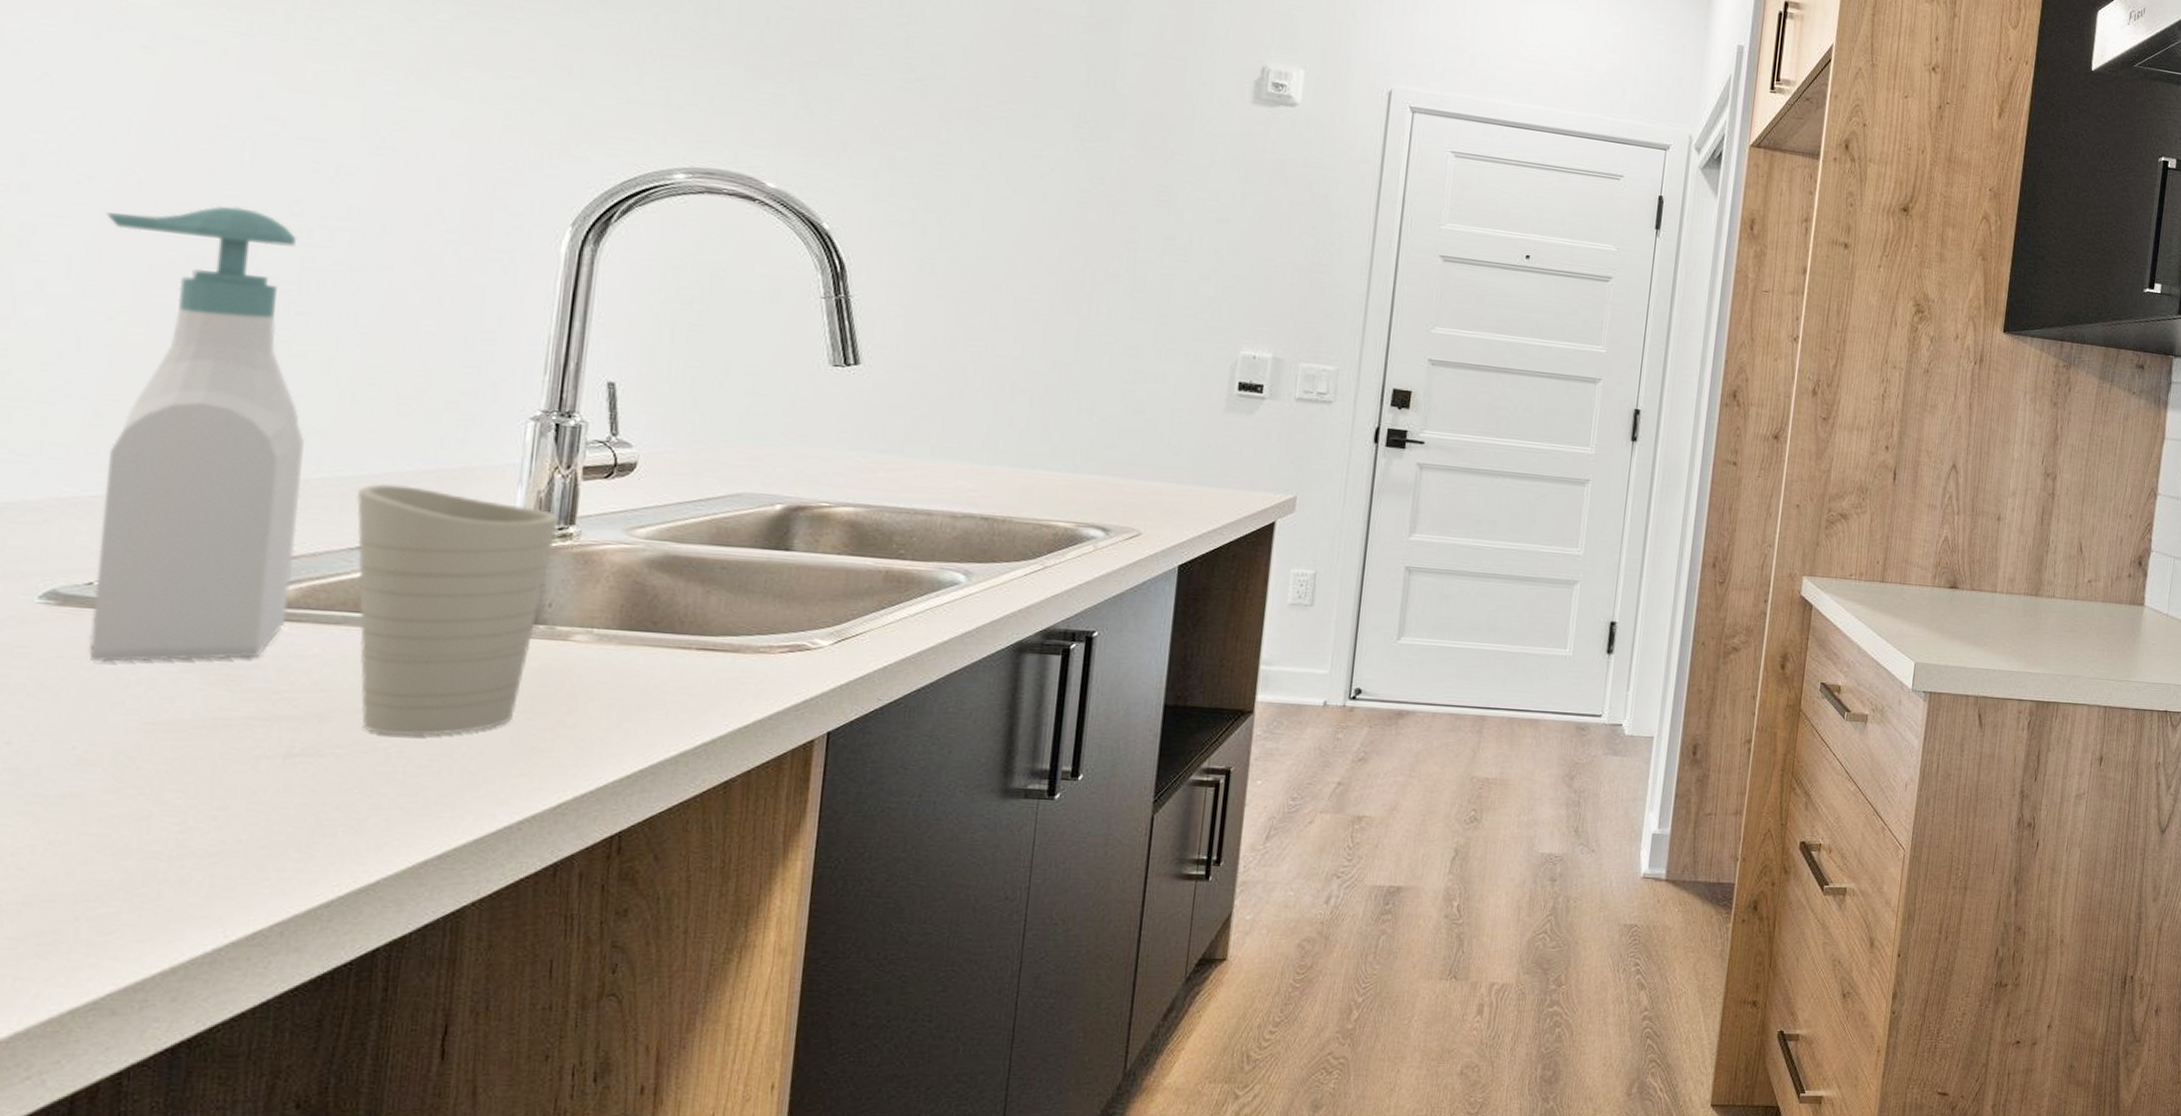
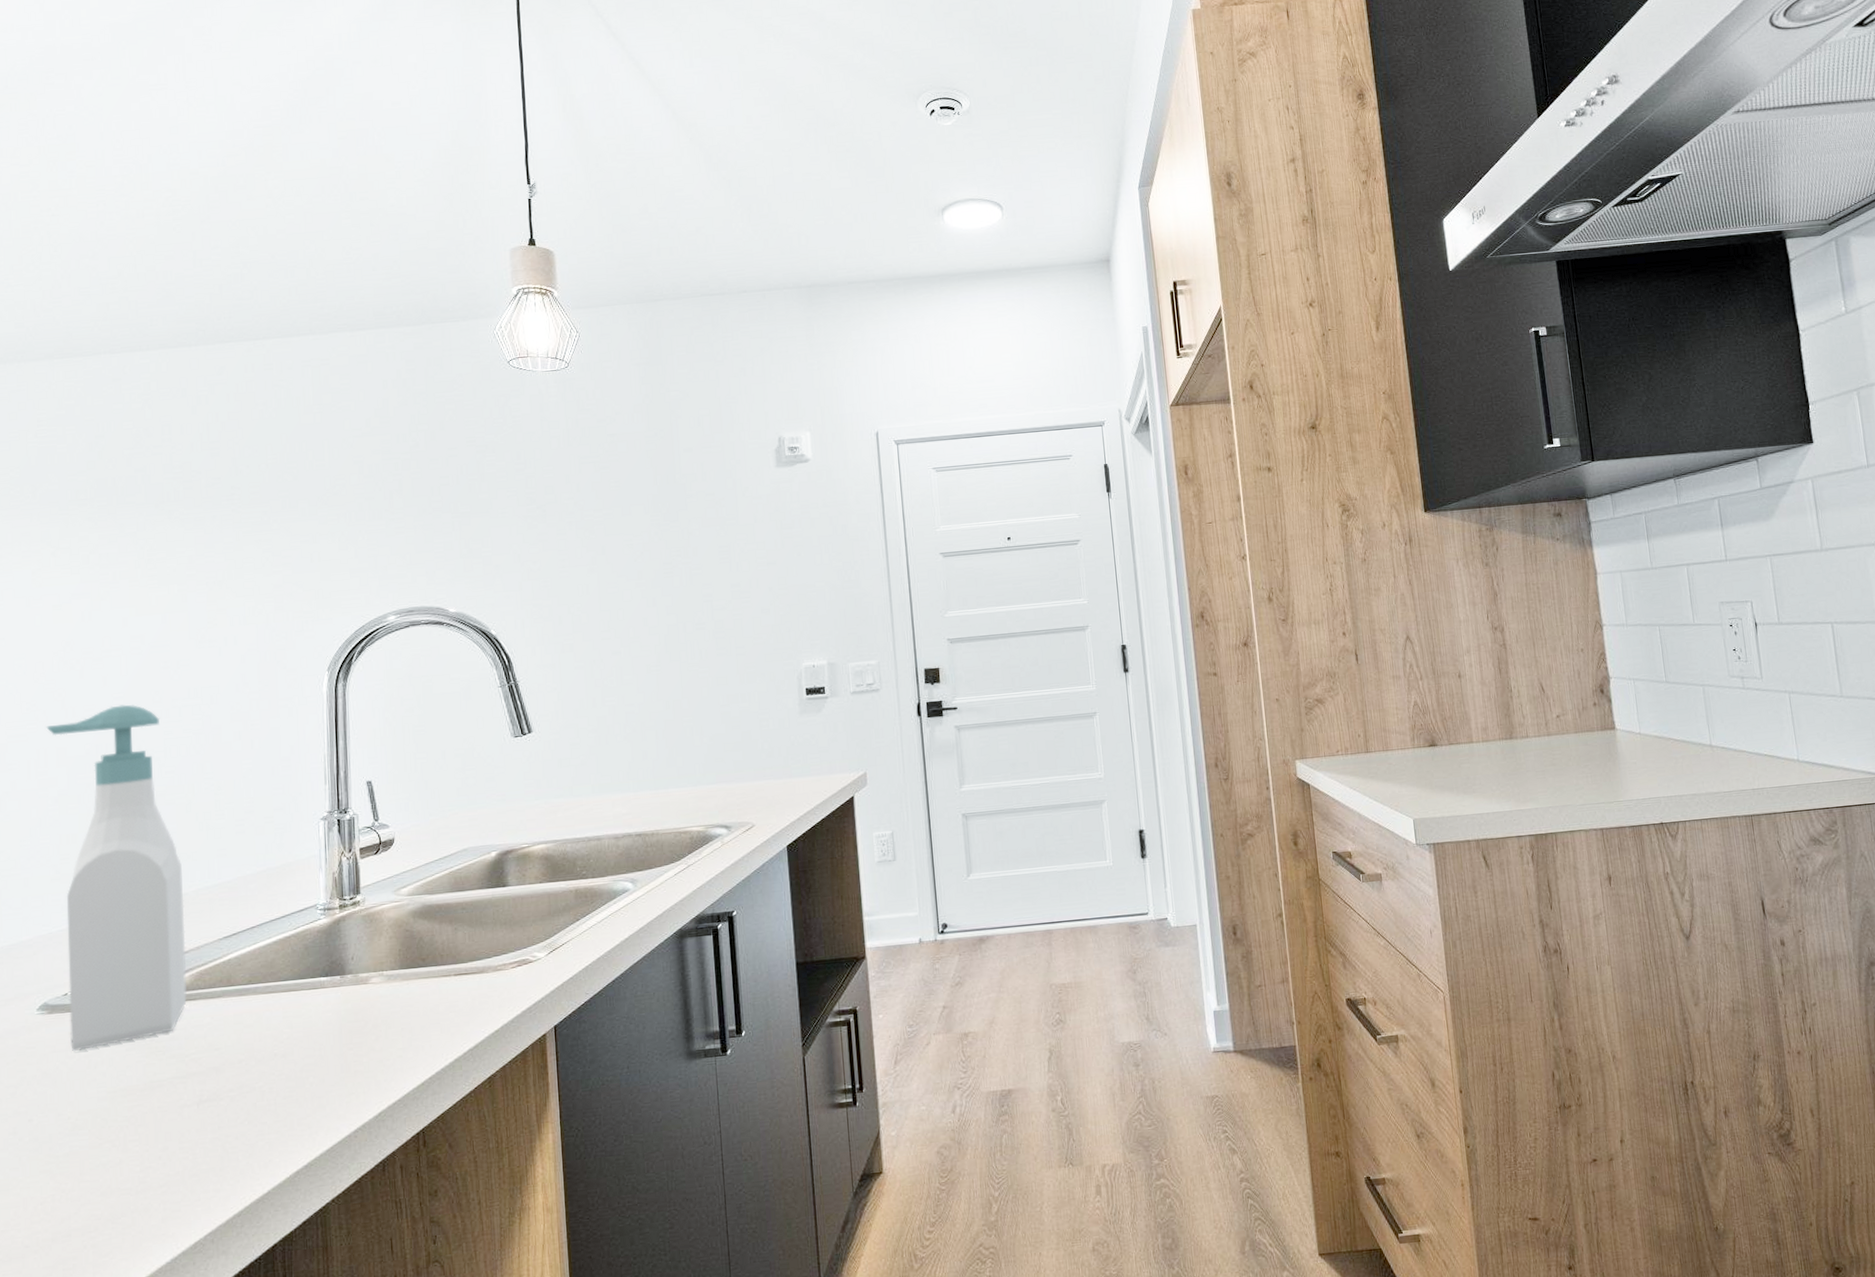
cup: present [356,483,559,737] -> none [219,884,350,1077]

